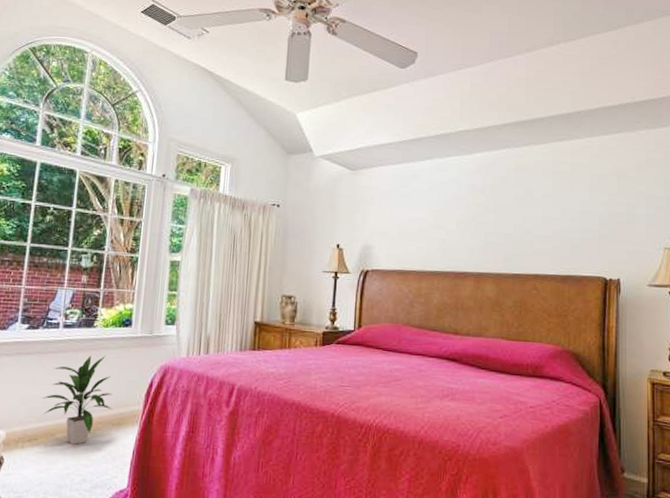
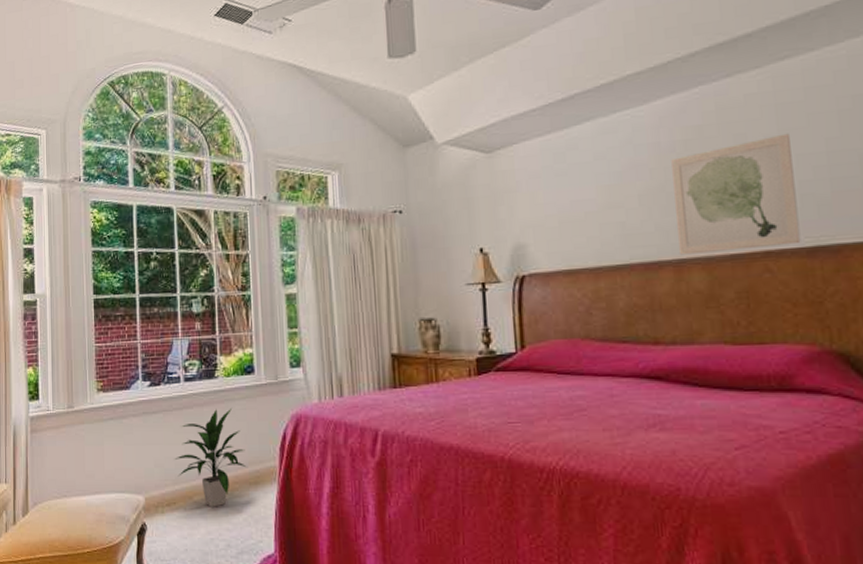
wall art: none [479,193,559,272] -> present [671,133,801,256]

